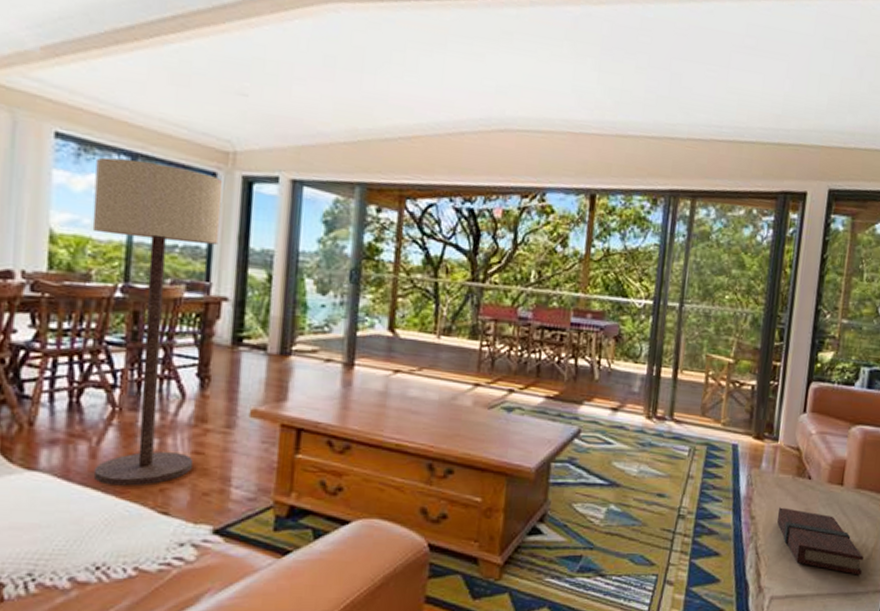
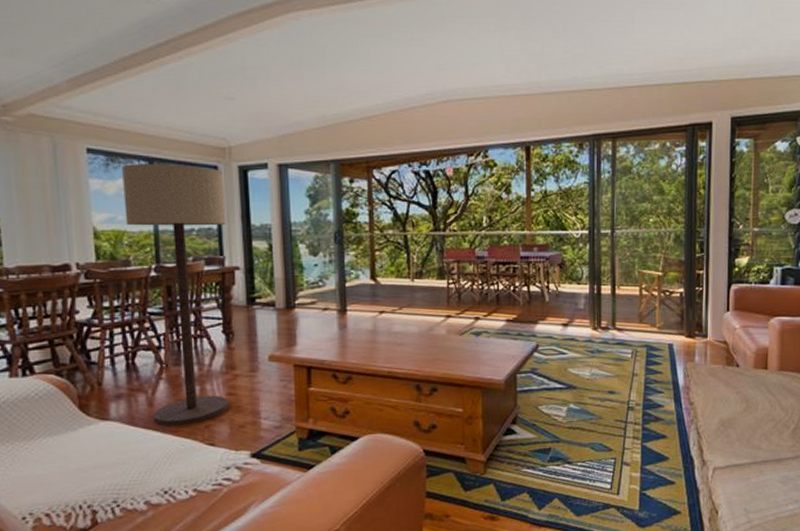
book: present [776,507,864,576] -> none [712,392,791,444]

